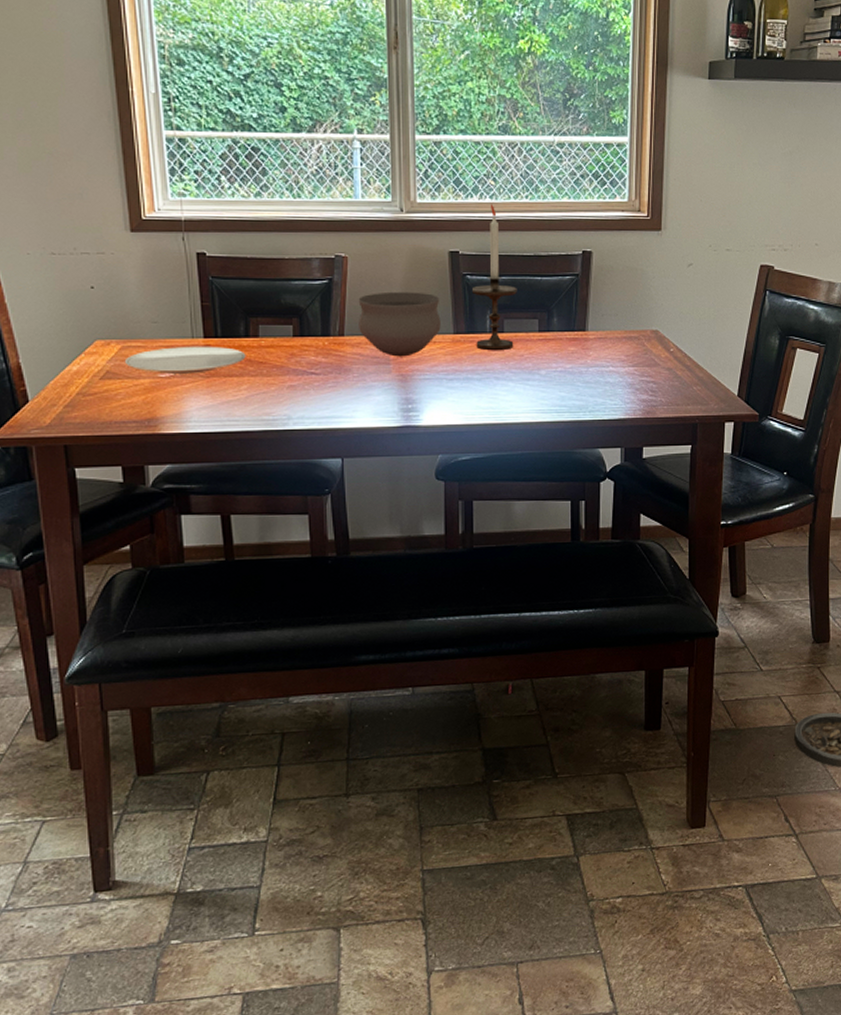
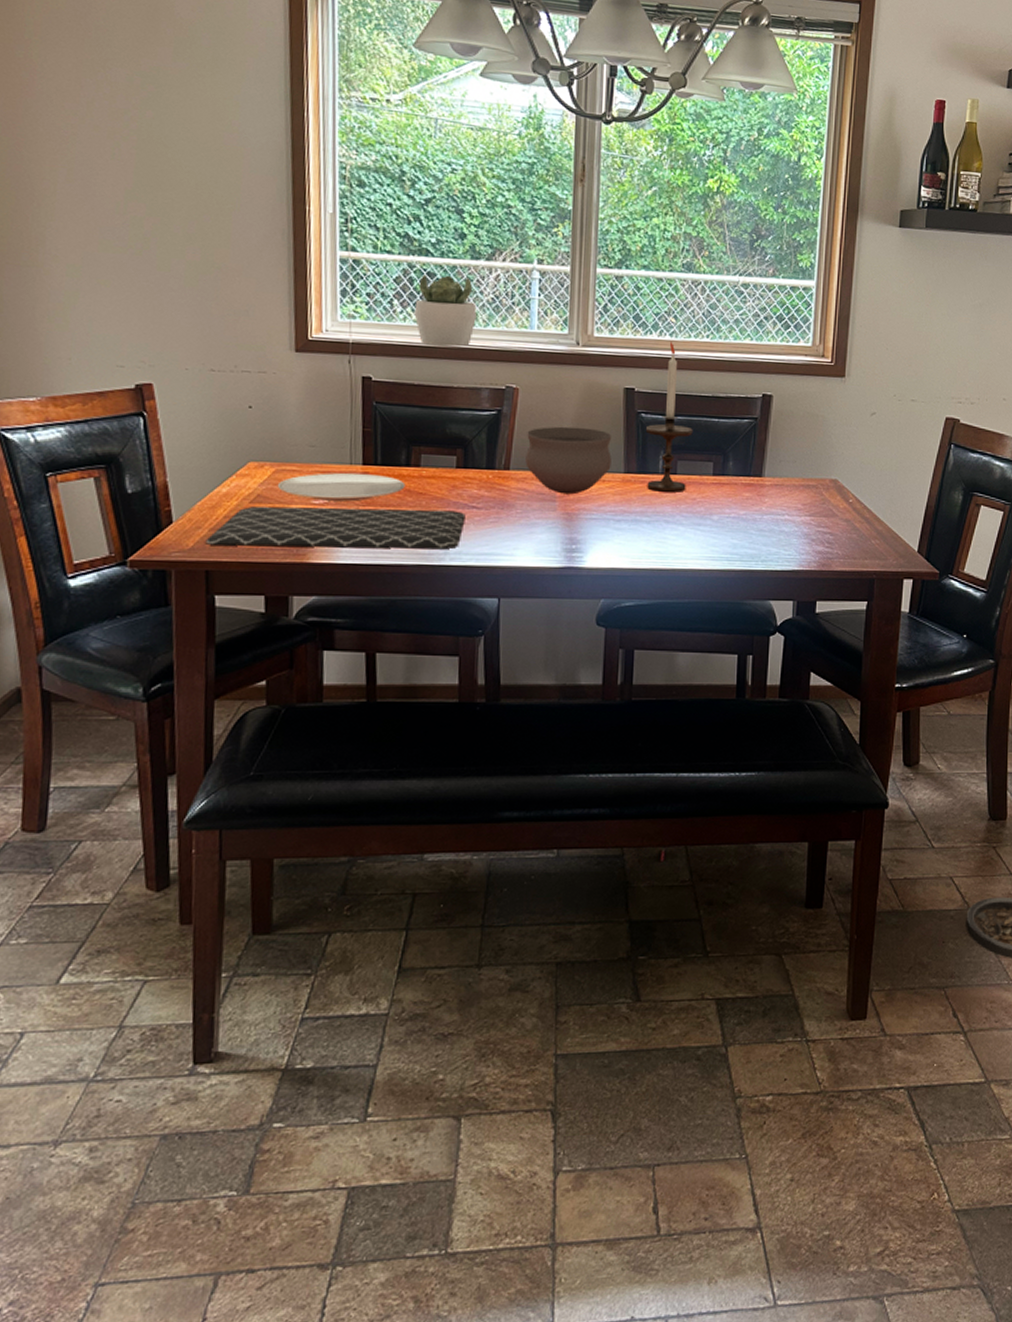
placemat: none [61,377,305,421] -> present [205,505,466,549]
succulent plant: none [242,149,302,219] -> present [414,274,477,347]

